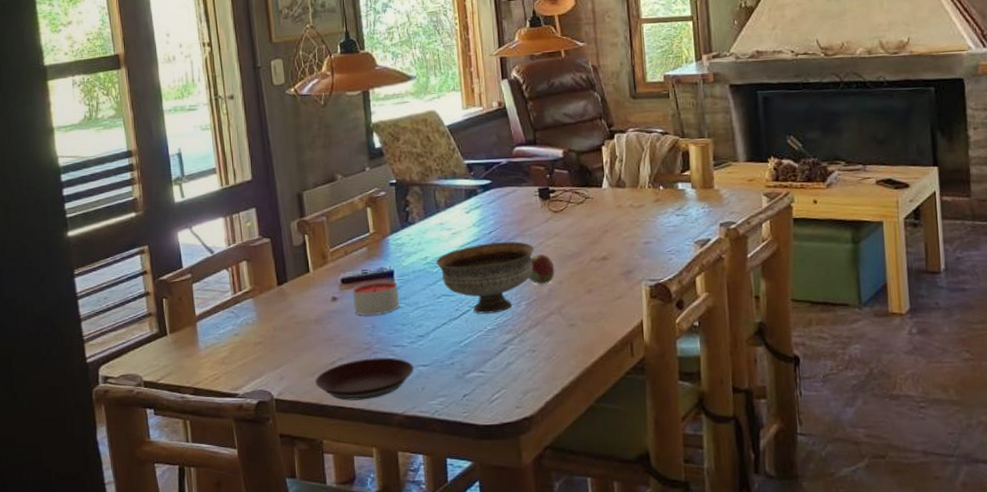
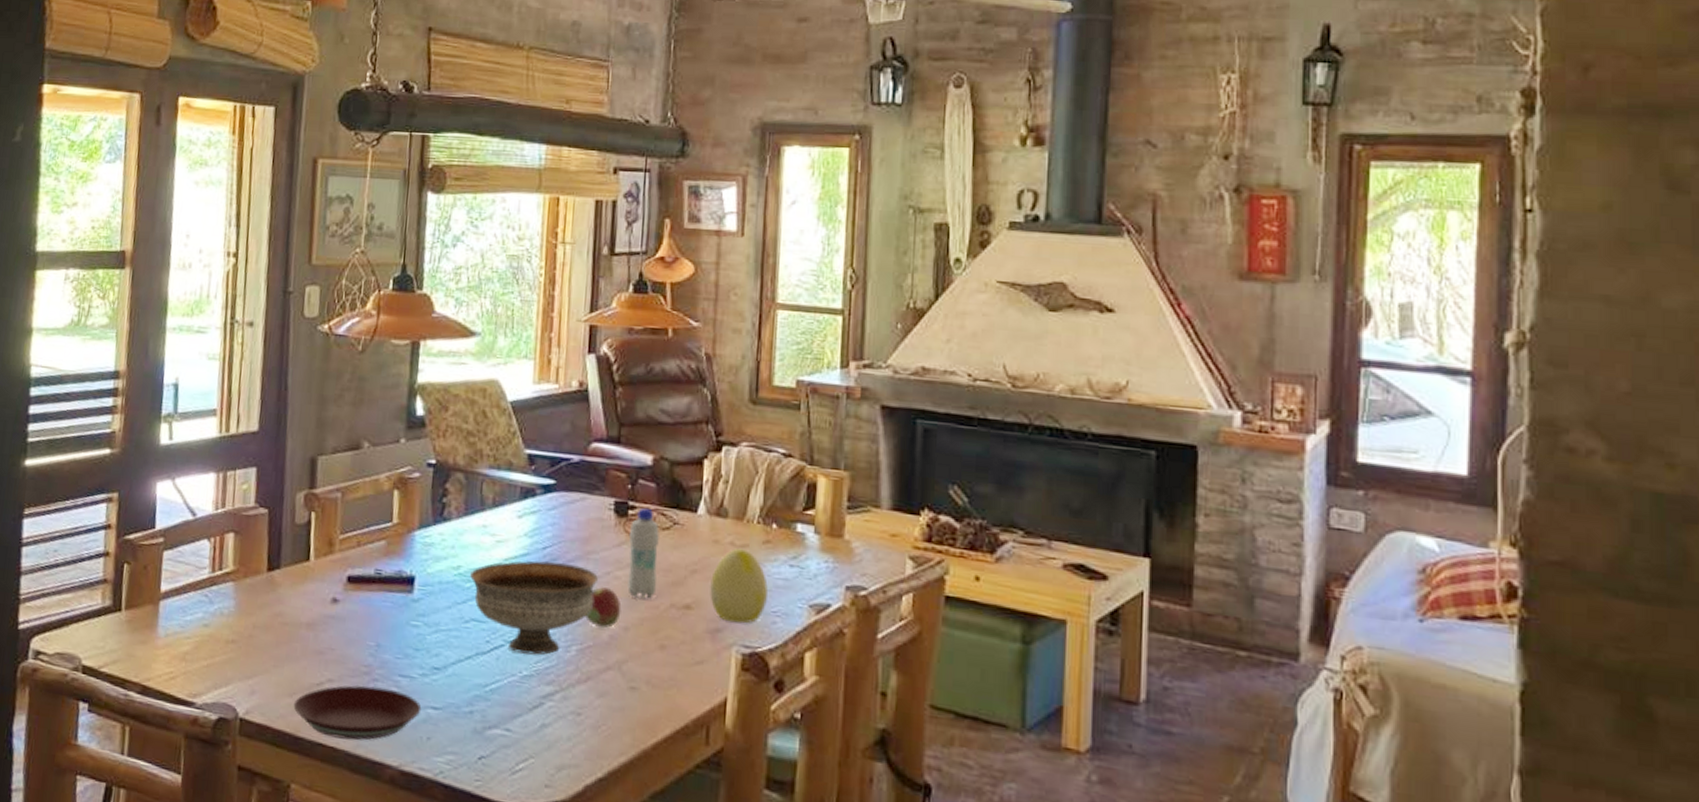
candle: present [352,280,400,315] -> none [357,585,418,631]
bottle: none [552,189,580,258] -> present [627,507,659,599]
decorative egg: none [619,208,663,264] -> present [710,547,768,624]

